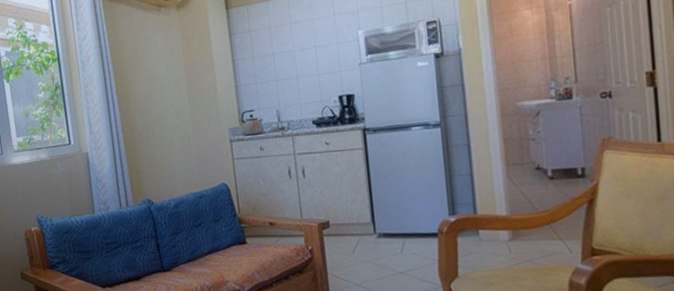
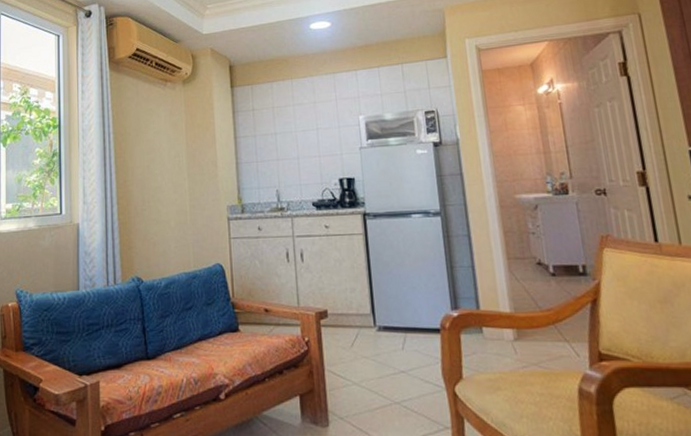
kettle: present [240,109,265,136] -> none [240,187,264,215]

